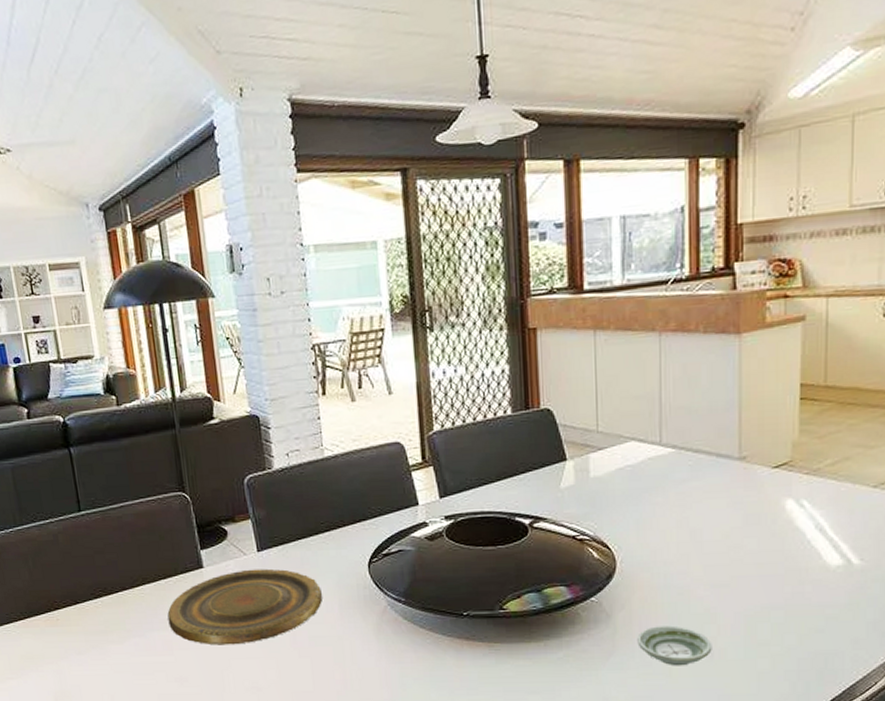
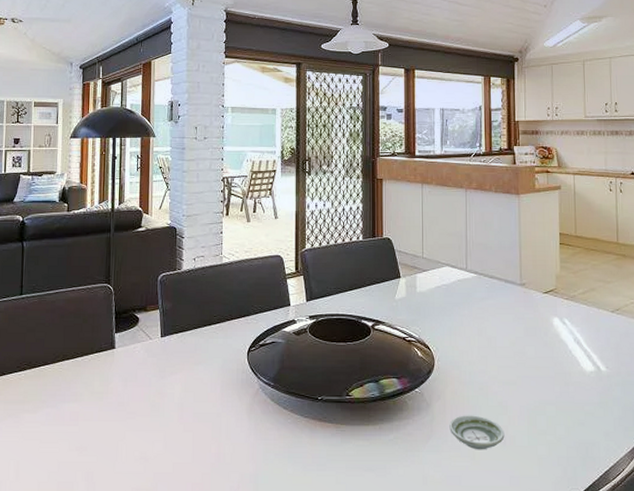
plate: present [167,568,322,645] -> none [78,352,208,418]

